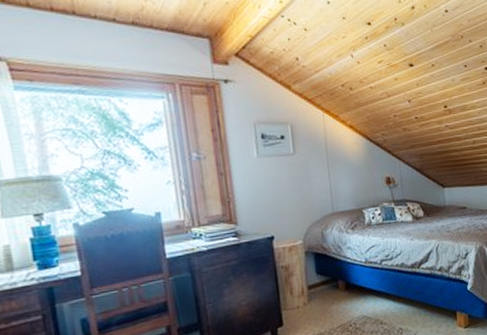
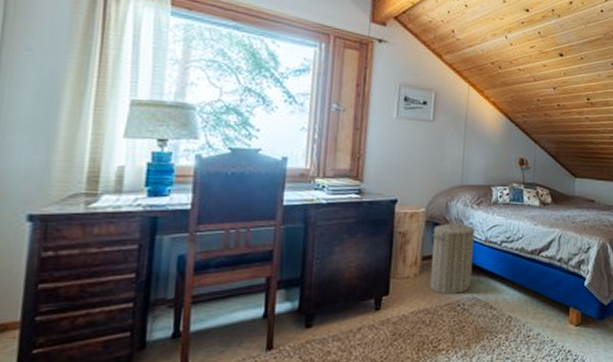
laundry hamper: none [313,245,360,318] -> present [430,218,475,294]

